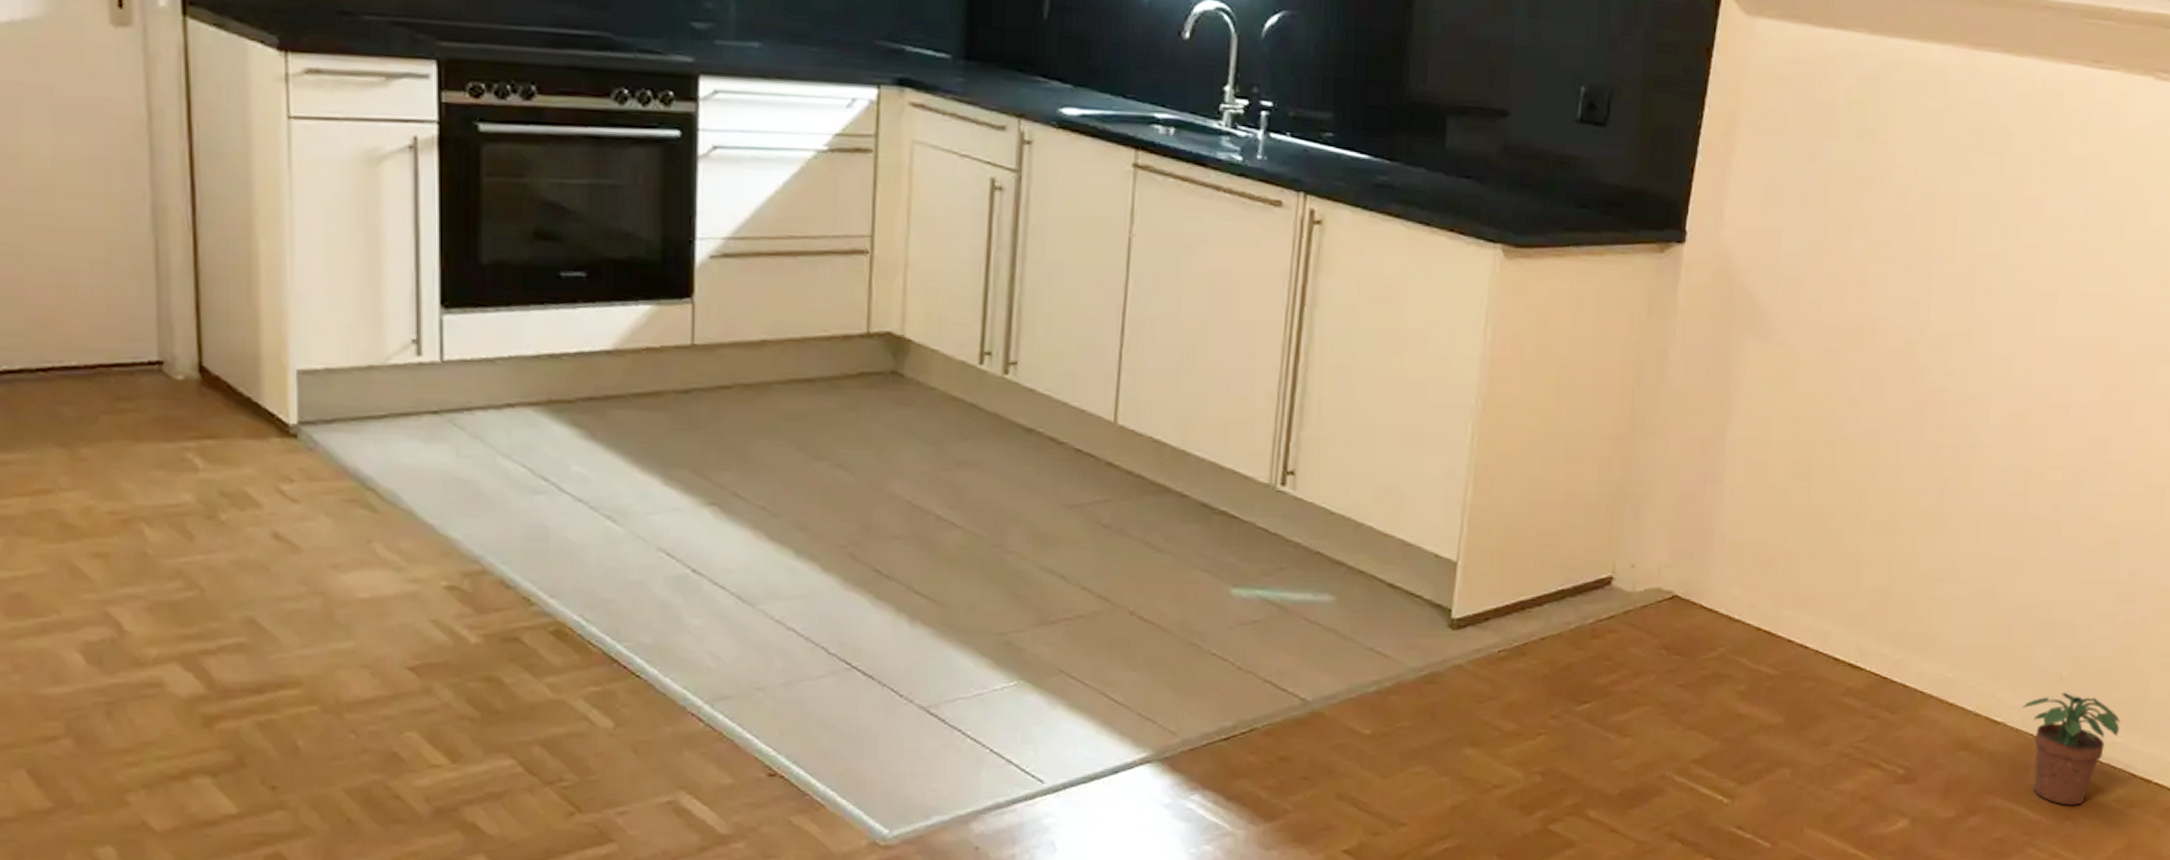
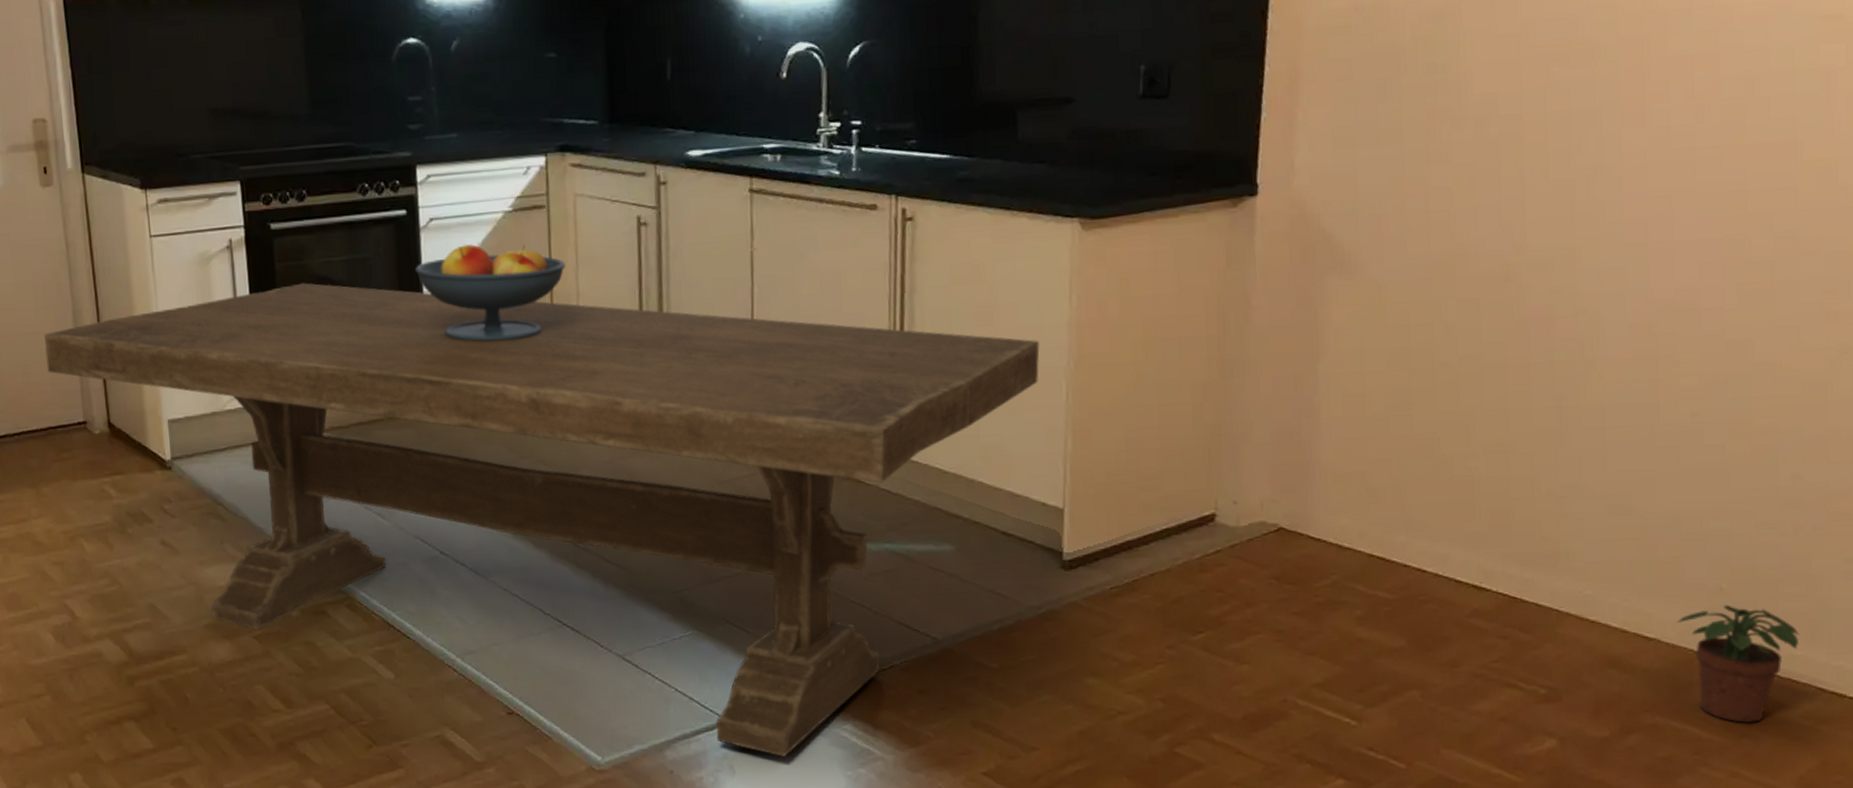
dining table: none [99,207,1448,831] -> present [44,283,1040,757]
fruit bowl: none [686,185,894,312] -> present [415,244,566,342]

